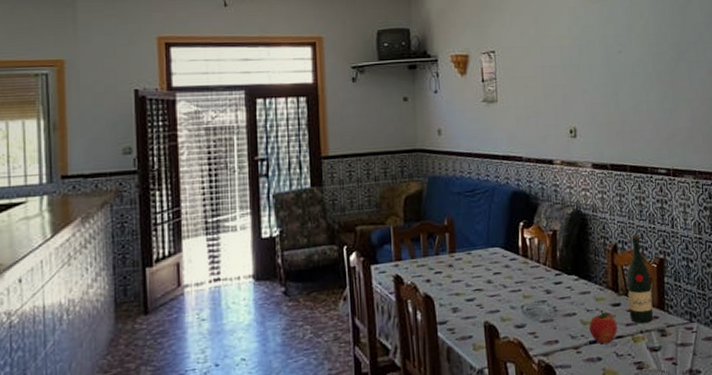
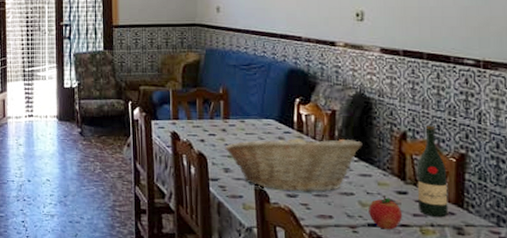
fruit basket: none [452,258,581,323] -> present [225,133,363,193]

